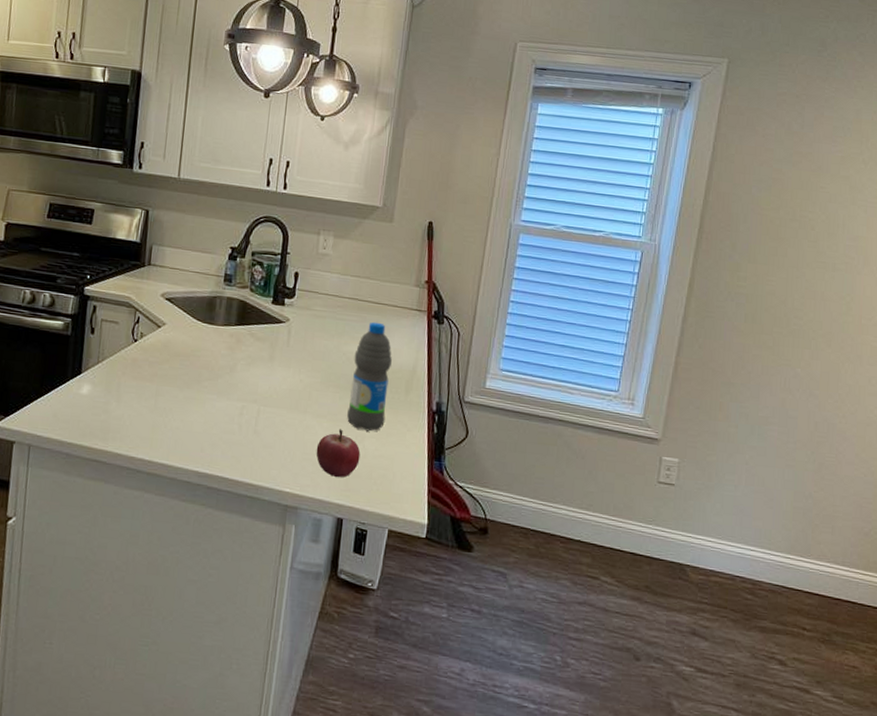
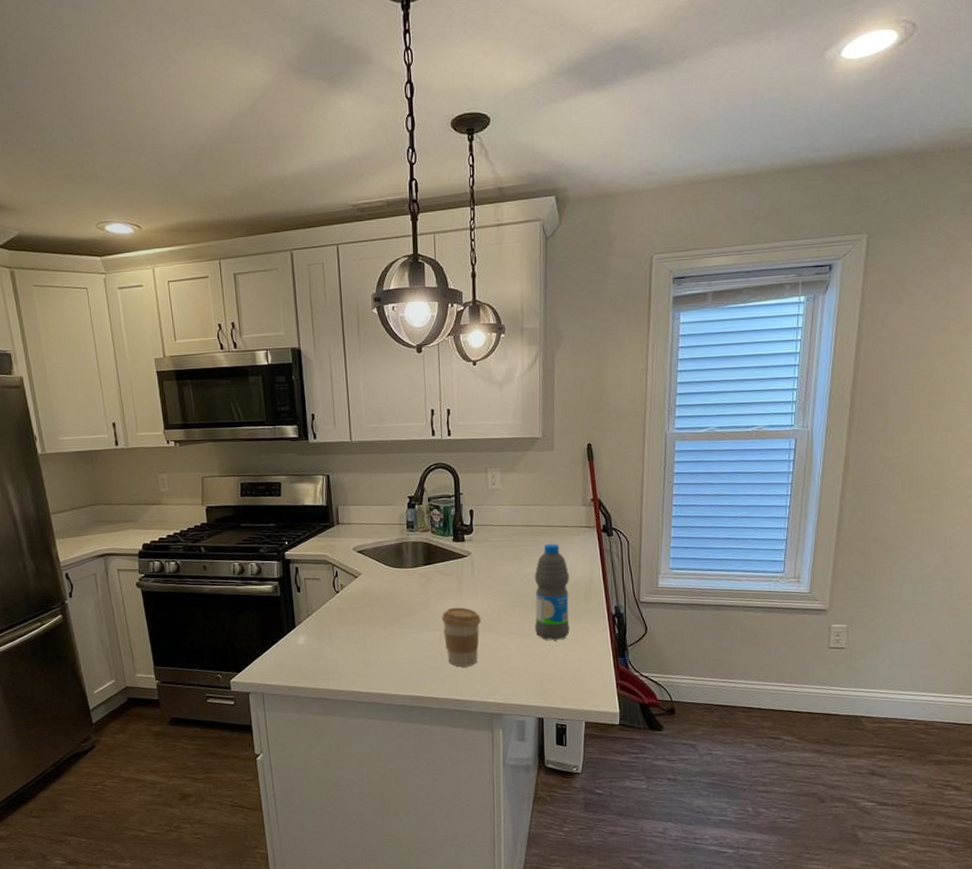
coffee cup: none [246,377,290,447] -> present [442,607,481,667]
fruit: present [316,429,361,478] -> none [511,642,552,684]

